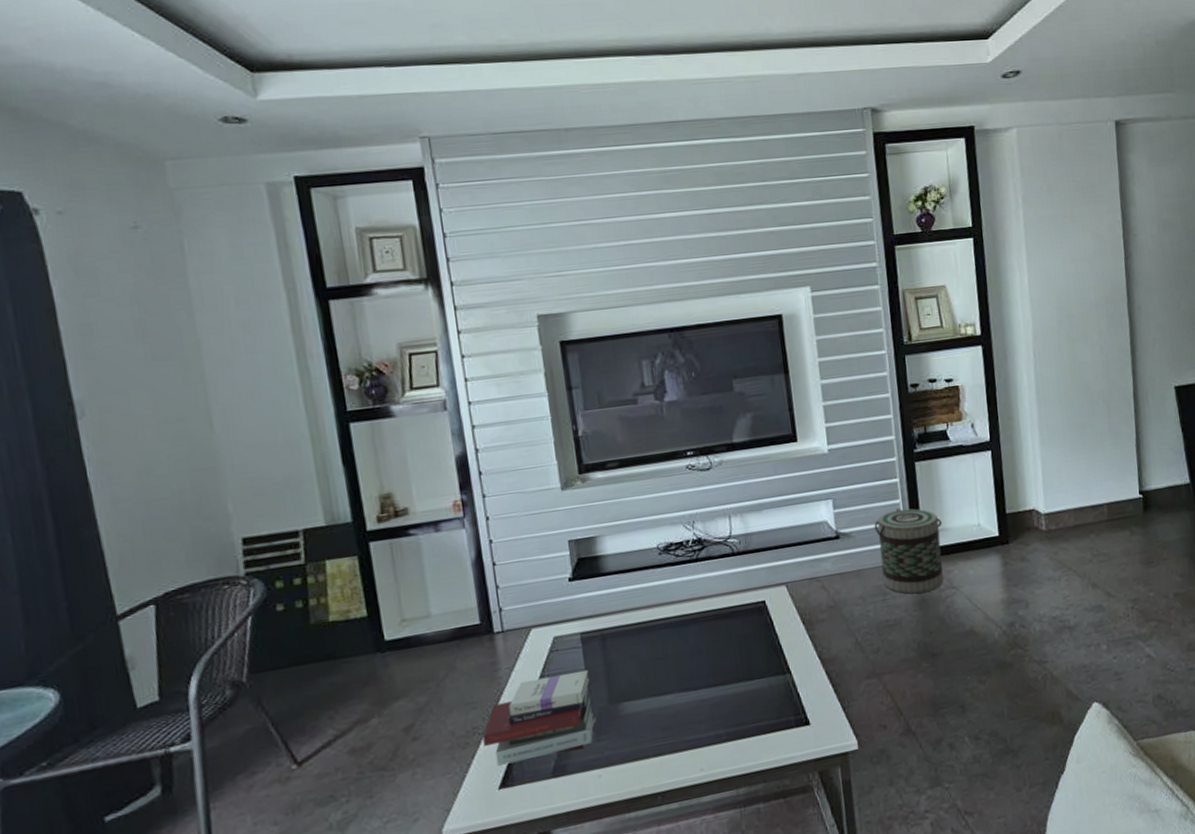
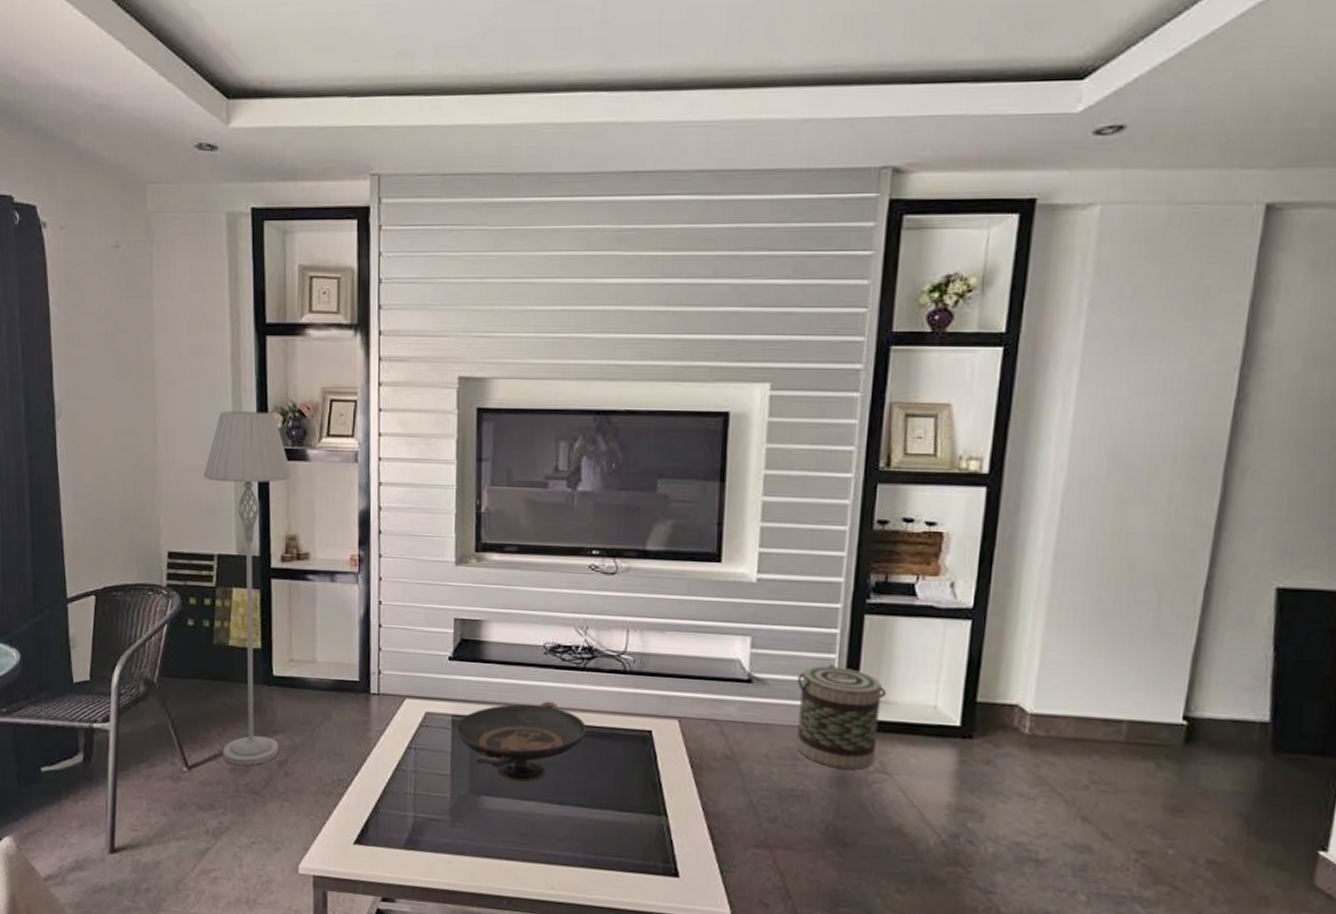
floor lamp: none [275,374,403,747] -> present [204,411,292,766]
books: present [482,669,596,766] -> none [346,747,455,830]
decorative bowl: none [586,596,709,681] -> present [456,701,587,783]

